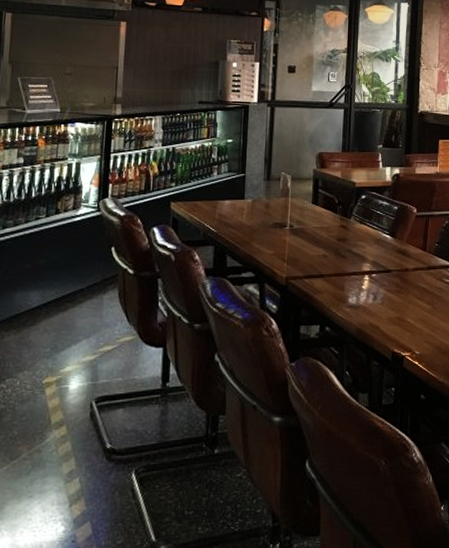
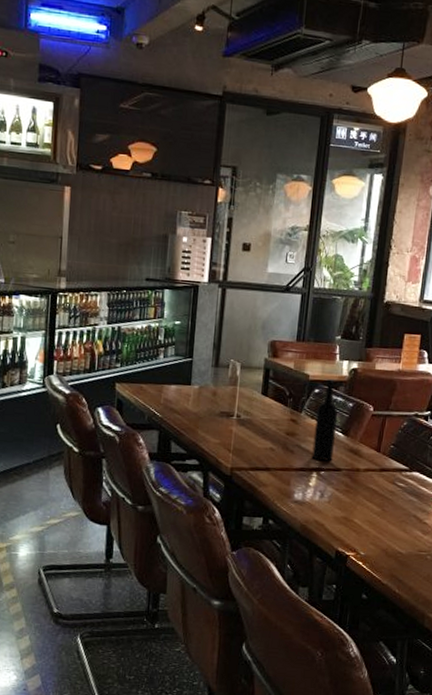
wine bottle: none [363,185,385,263] -> present [312,379,338,461]

